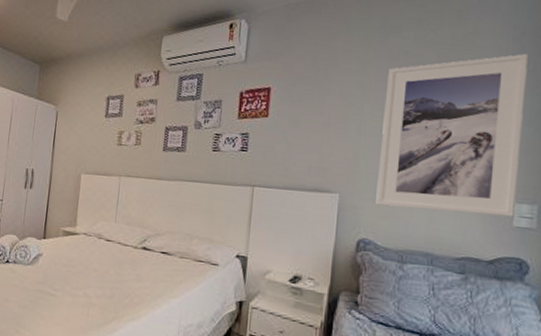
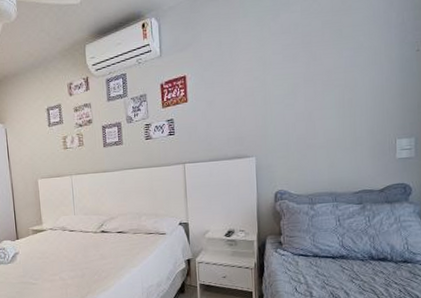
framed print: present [376,53,528,217] -> none [283,9,397,161]

